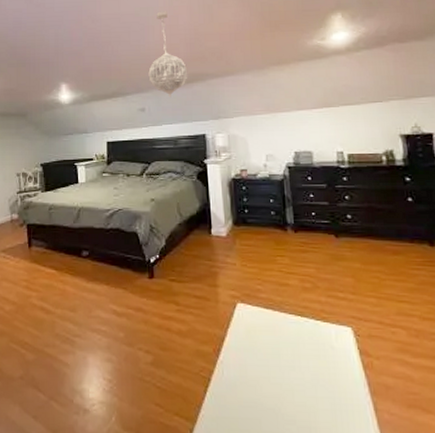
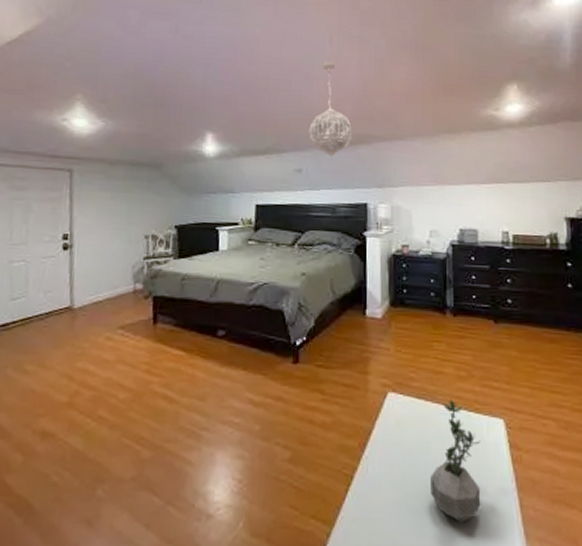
potted plant: none [283,309,335,424] -> present [430,399,481,523]

